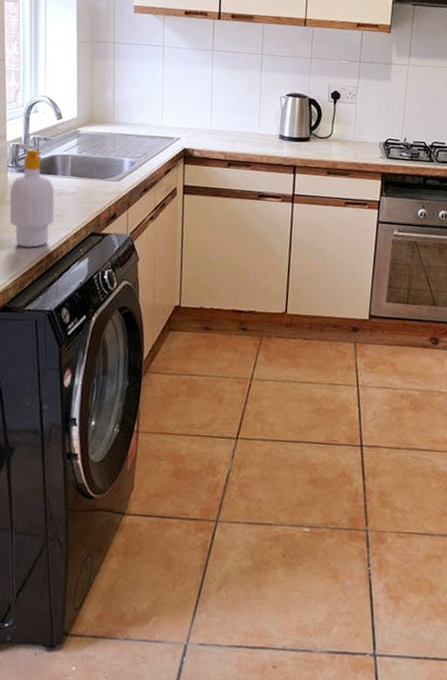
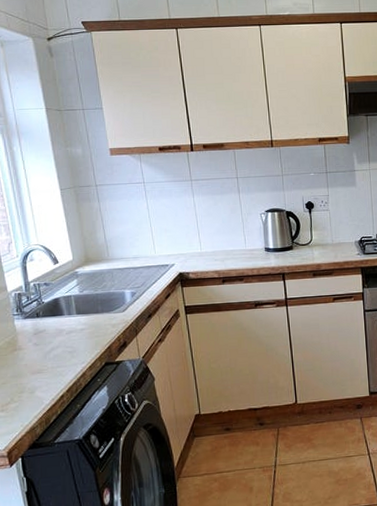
soap bottle: present [9,149,55,248] -> none [20,295,68,387]

